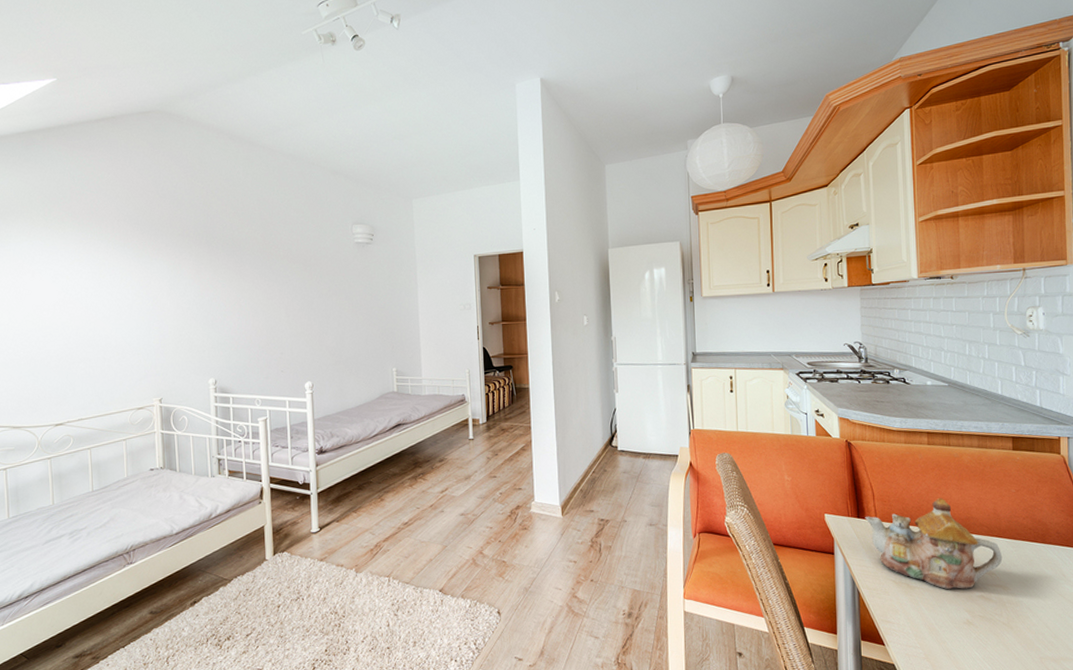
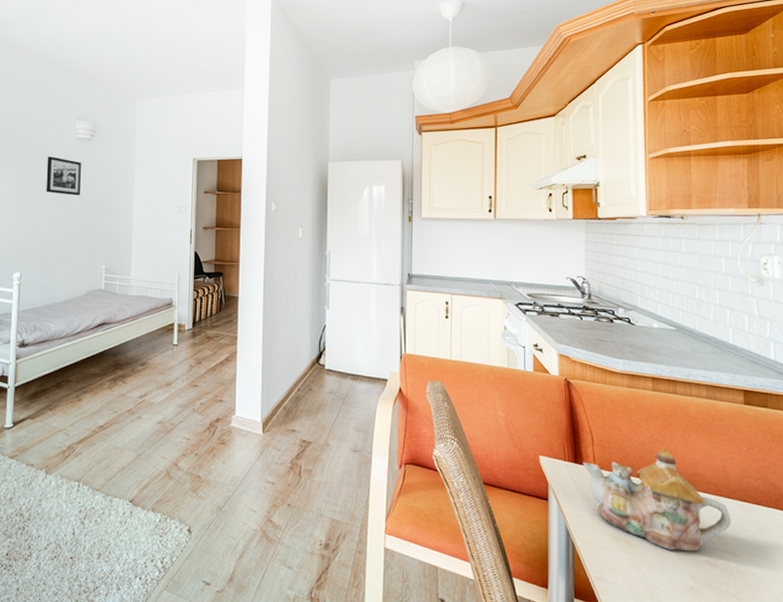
picture frame: none [327,263,365,301] -> present [46,156,81,196]

